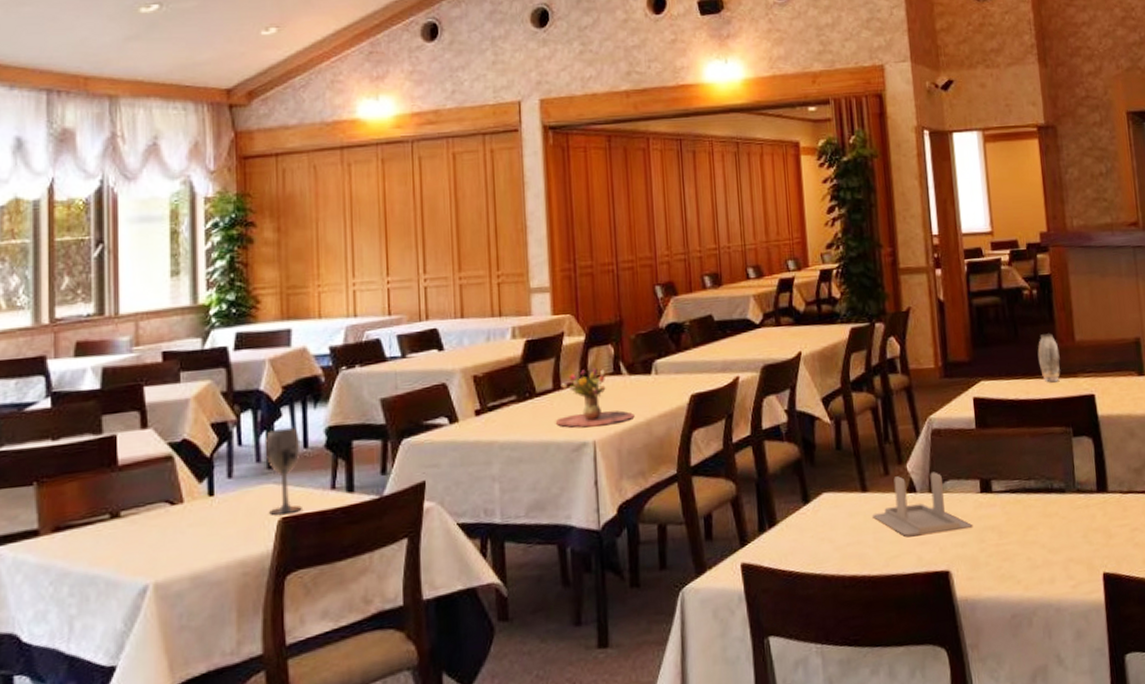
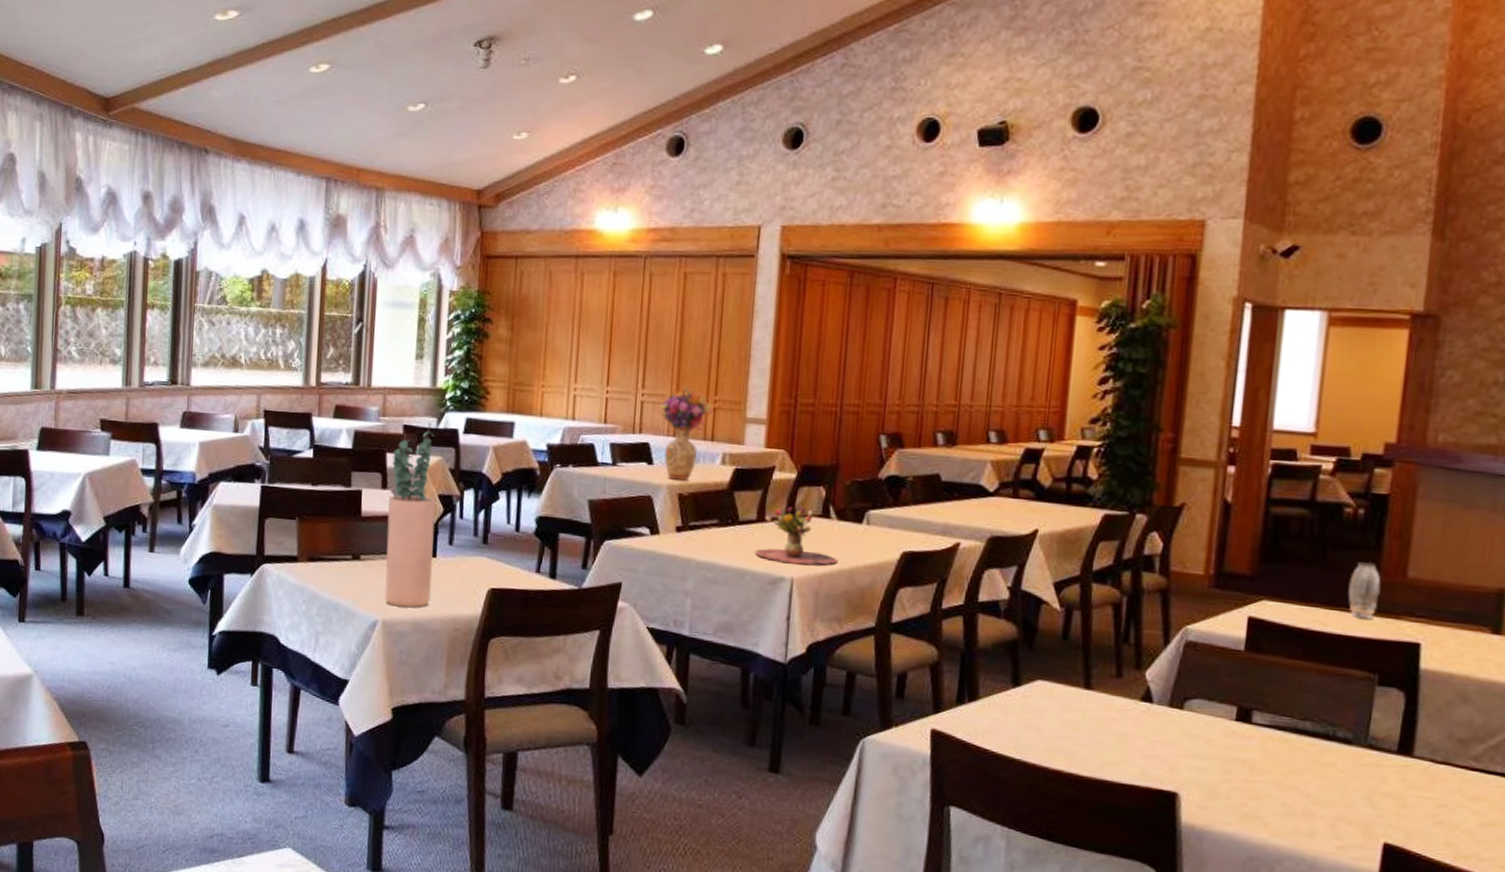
vase: none [151,344,212,564] -> present [384,422,436,608]
wine glass: present [265,427,302,516] -> none [481,509,514,586]
flower arrangement: none [444,264,498,362] -> present [659,385,714,481]
napkin holder: present [873,472,973,536] -> none [1093,681,1218,756]

